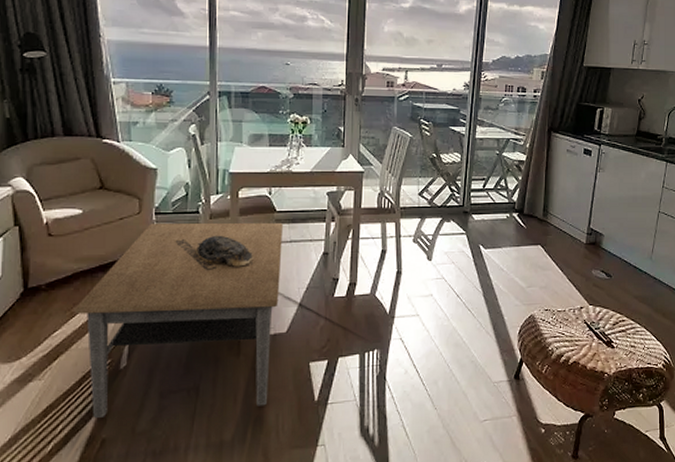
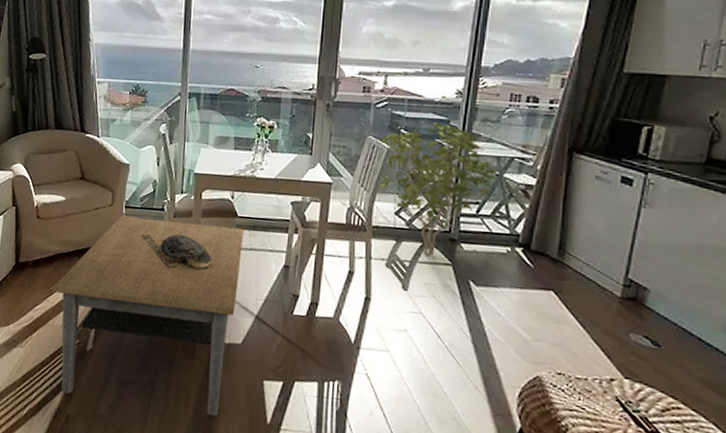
shrub: none [400,112,498,229] -> present [376,123,498,257]

